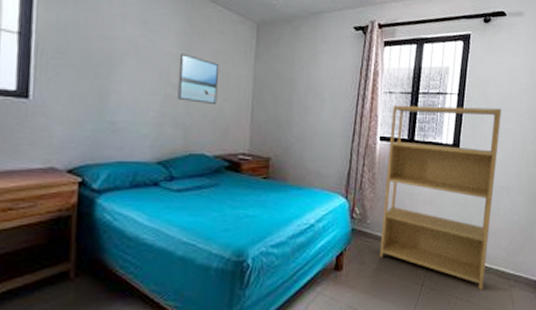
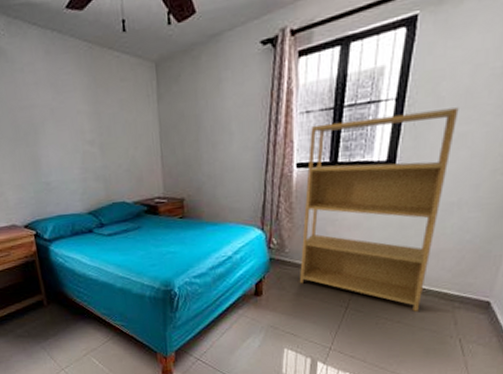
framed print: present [177,53,220,104] -> none [90,108,129,155]

